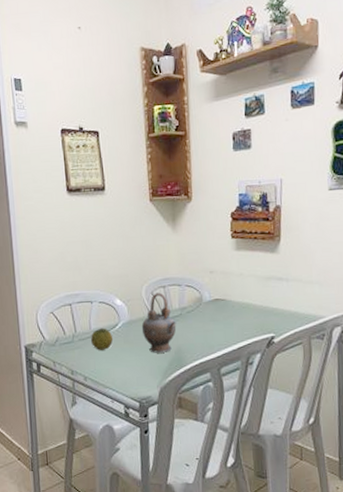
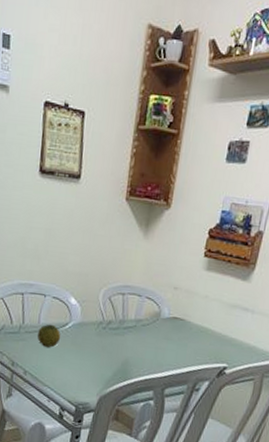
teapot: present [141,292,177,353] -> none [91,299,129,362]

